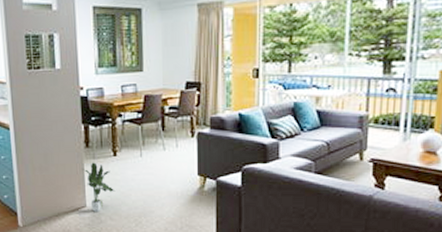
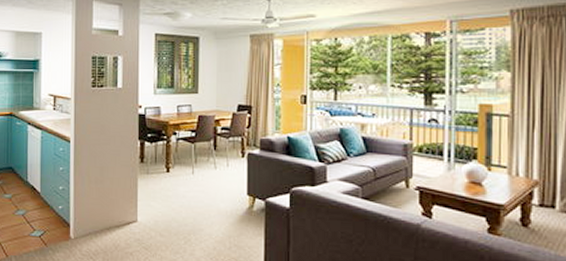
potted plant: present [82,162,115,212] -> none [135,177,167,227]

